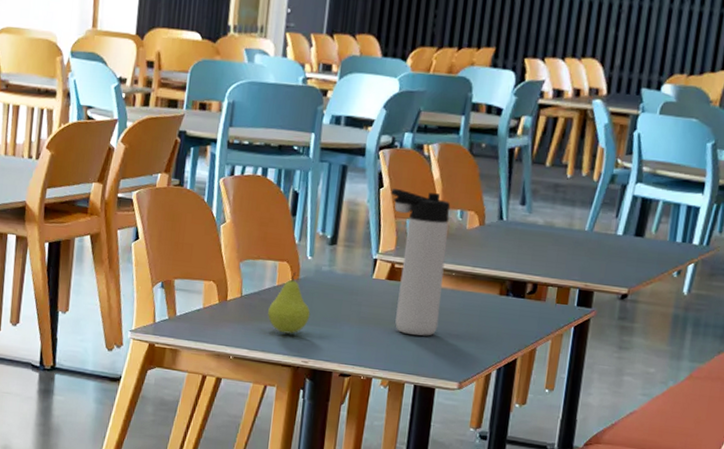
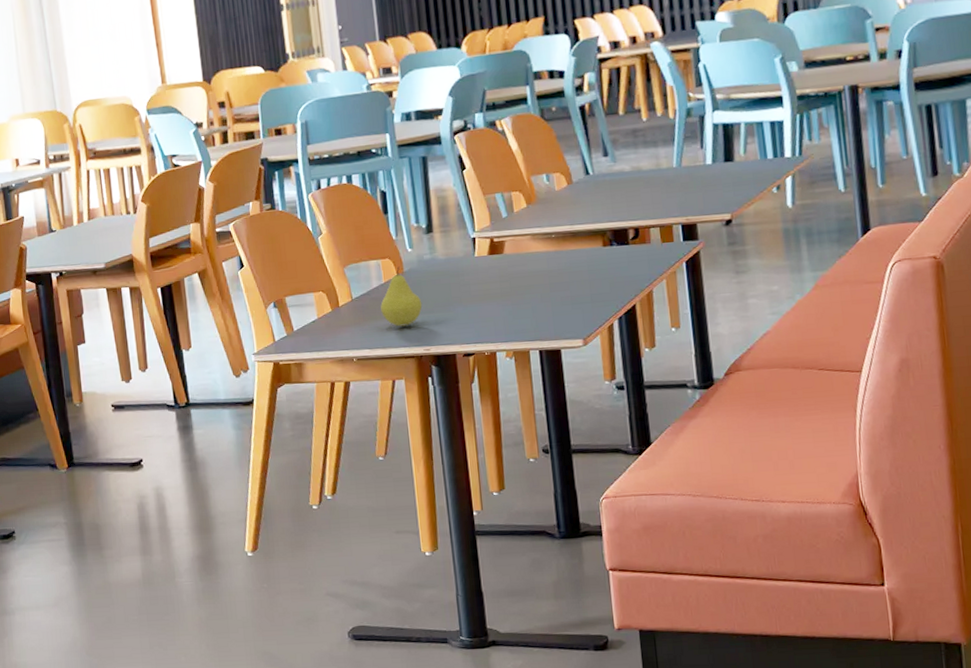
thermos bottle: present [390,189,451,336] -> none [474,163,550,303]

